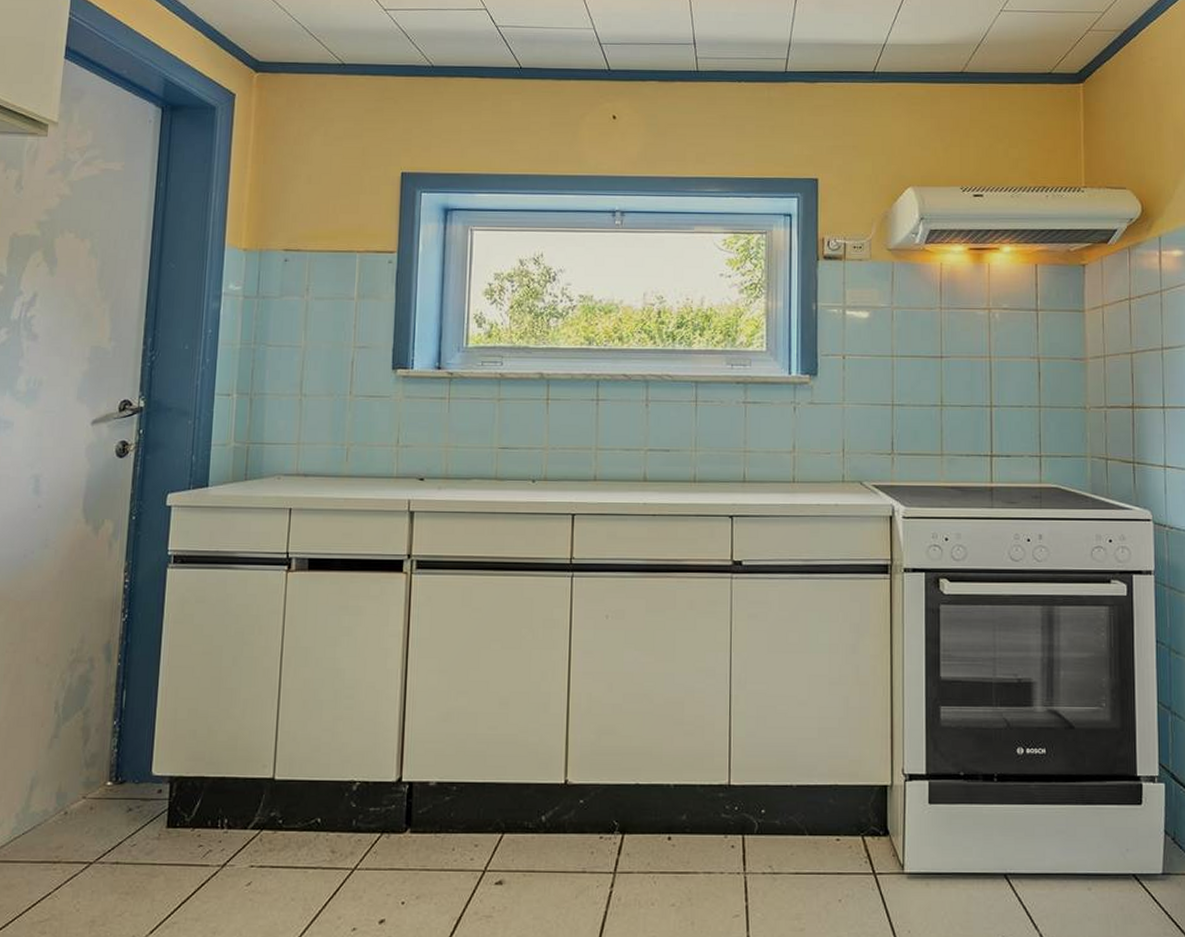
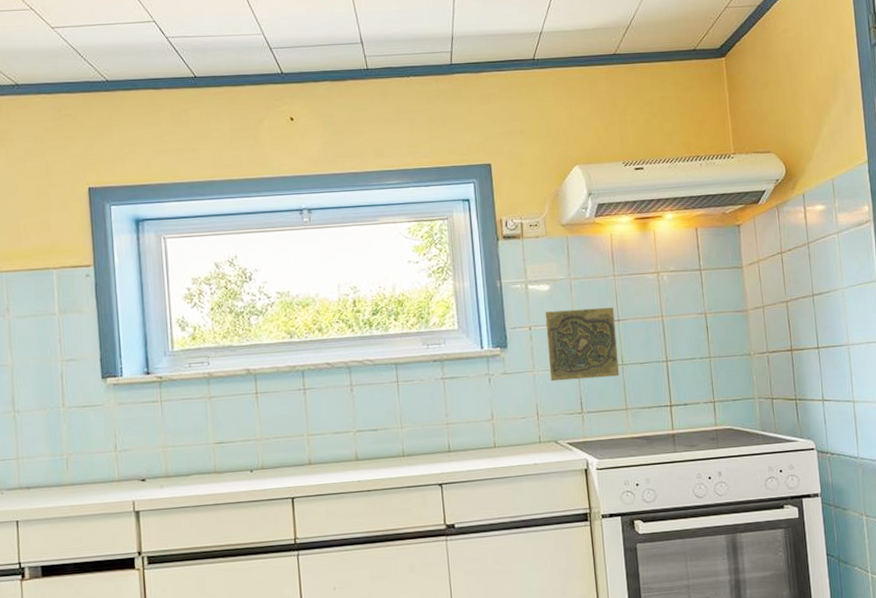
decorative tile: none [861,341,937,418] -> present [545,307,619,382]

